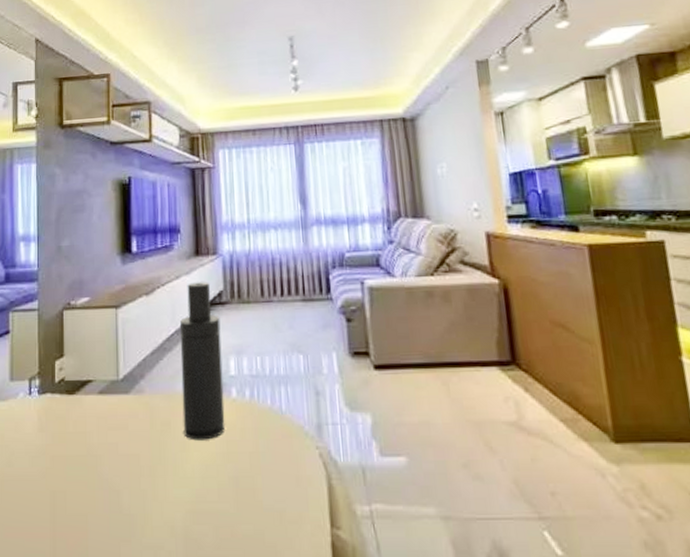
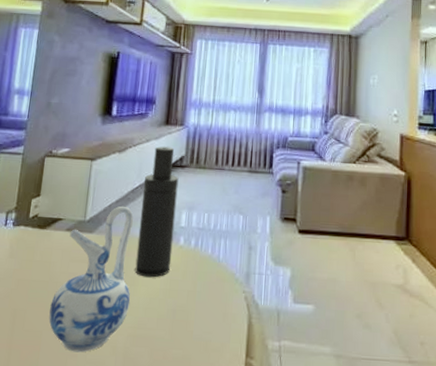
ceramic pitcher: none [93,358,184,537] -> present [49,206,134,353]

